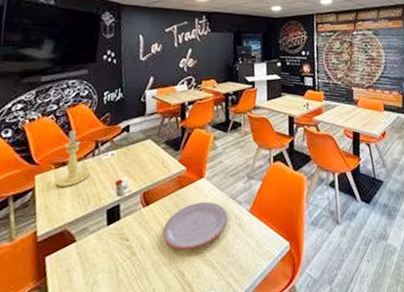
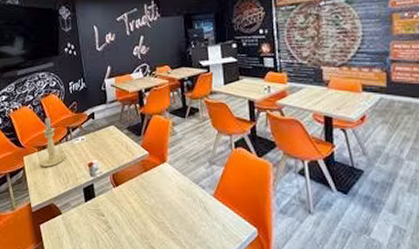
plate: present [163,201,228,249] -> none [133,184,193,228]

